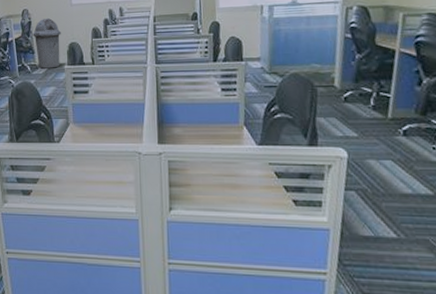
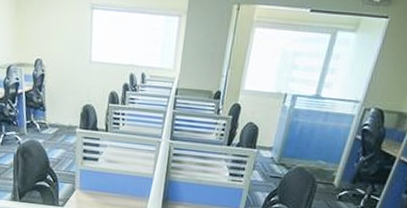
trash can: present [33,17,61,69] -> none [45,72,76,130]

